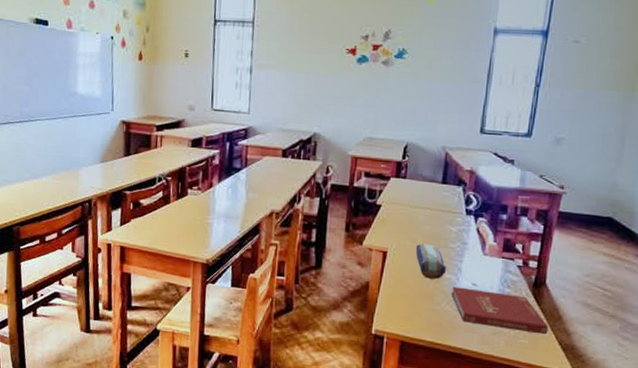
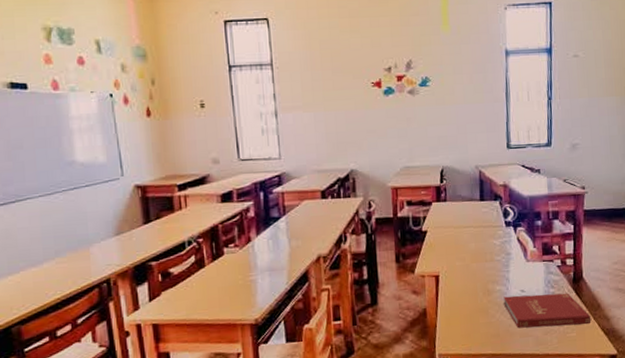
pencil case: present [415,243,446,280] -> none [465,260,495,294]

